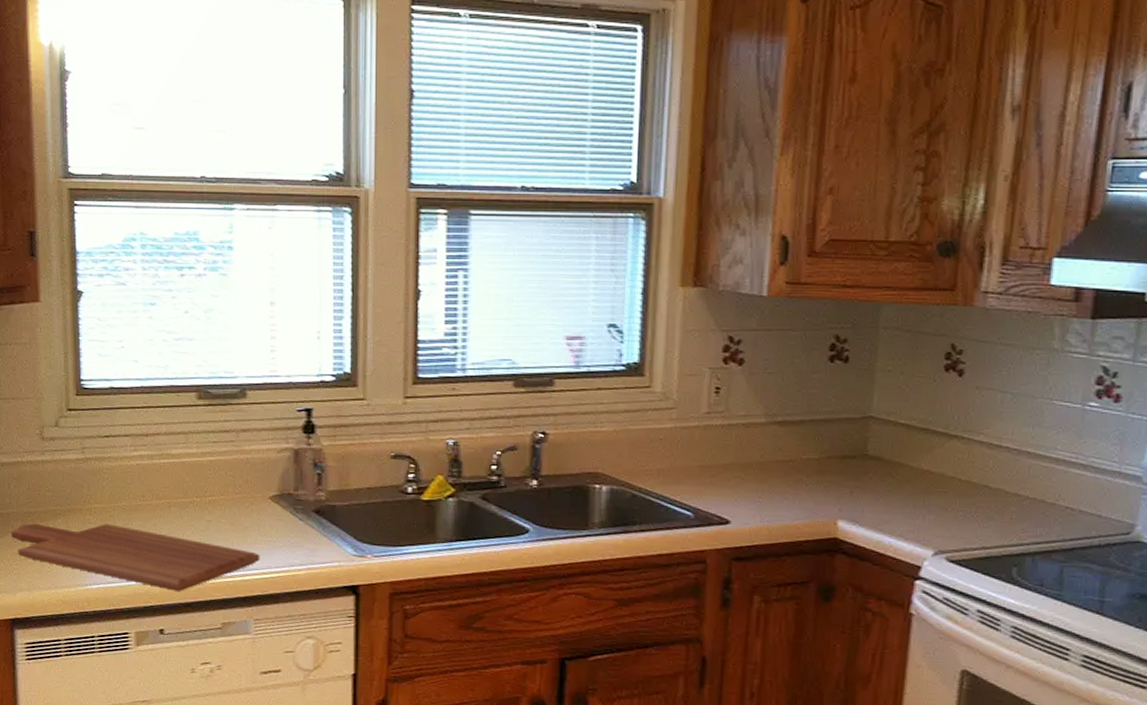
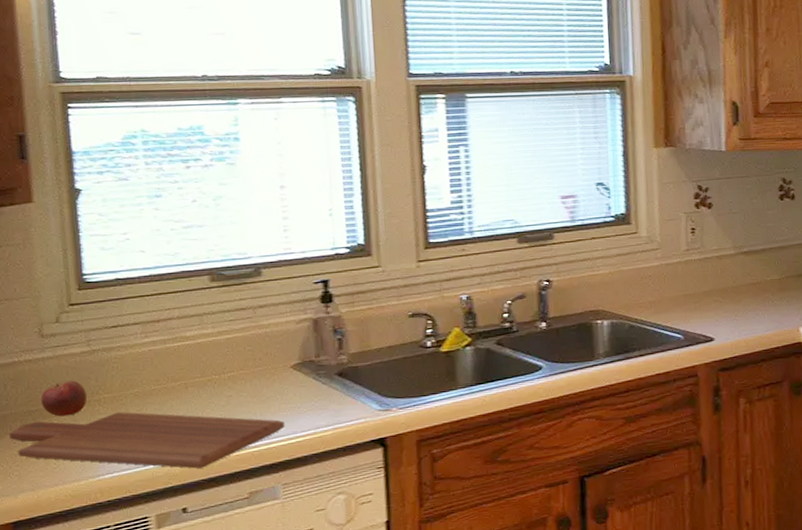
fruit: none [39,486,80,522] -> present [40,380,88,417]

